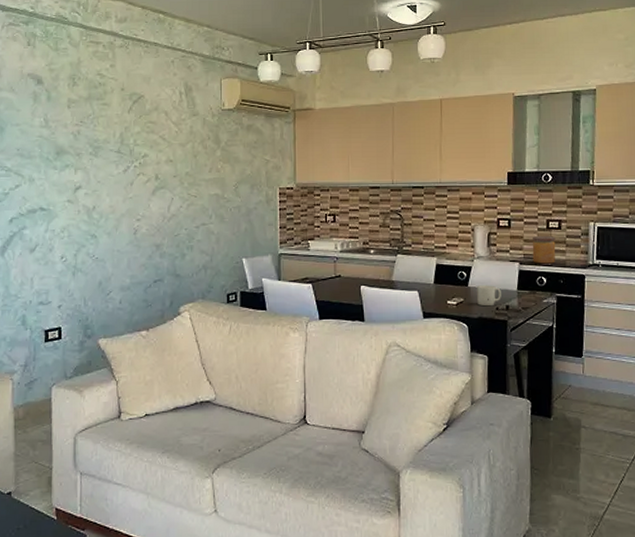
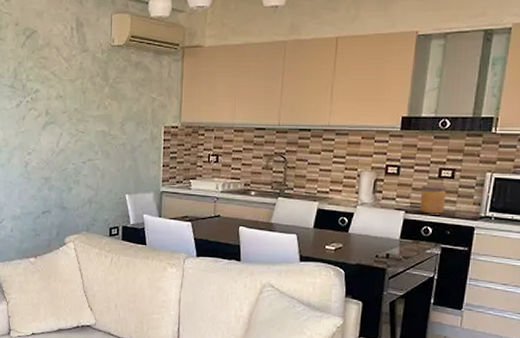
mug: present [477,285,501,307] -> none [357,232,383,254]

